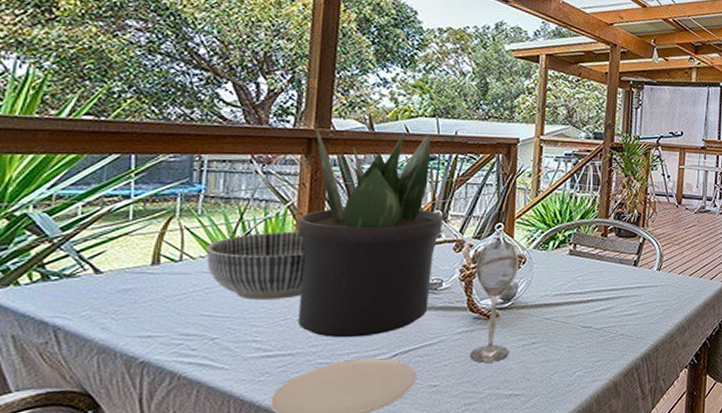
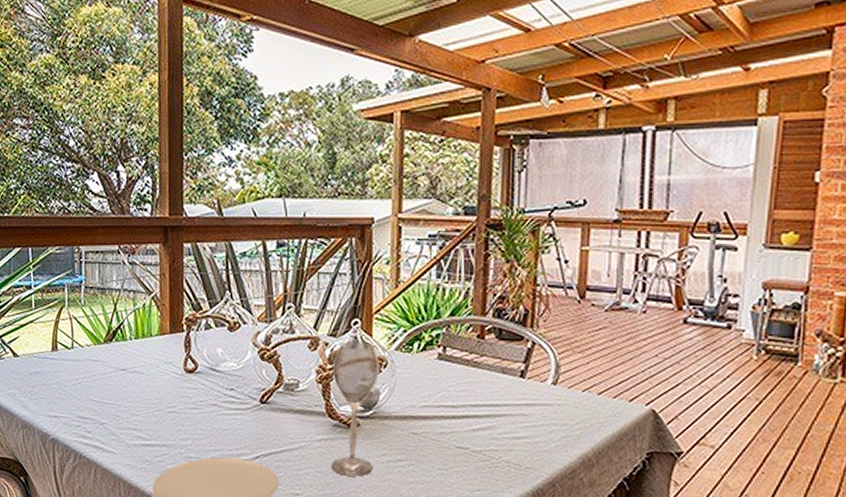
bowl: present [205,231,305,300] -> none [90,322,171,390]
planter: present [298,121,443,338] -> none [162,208,296,435]

